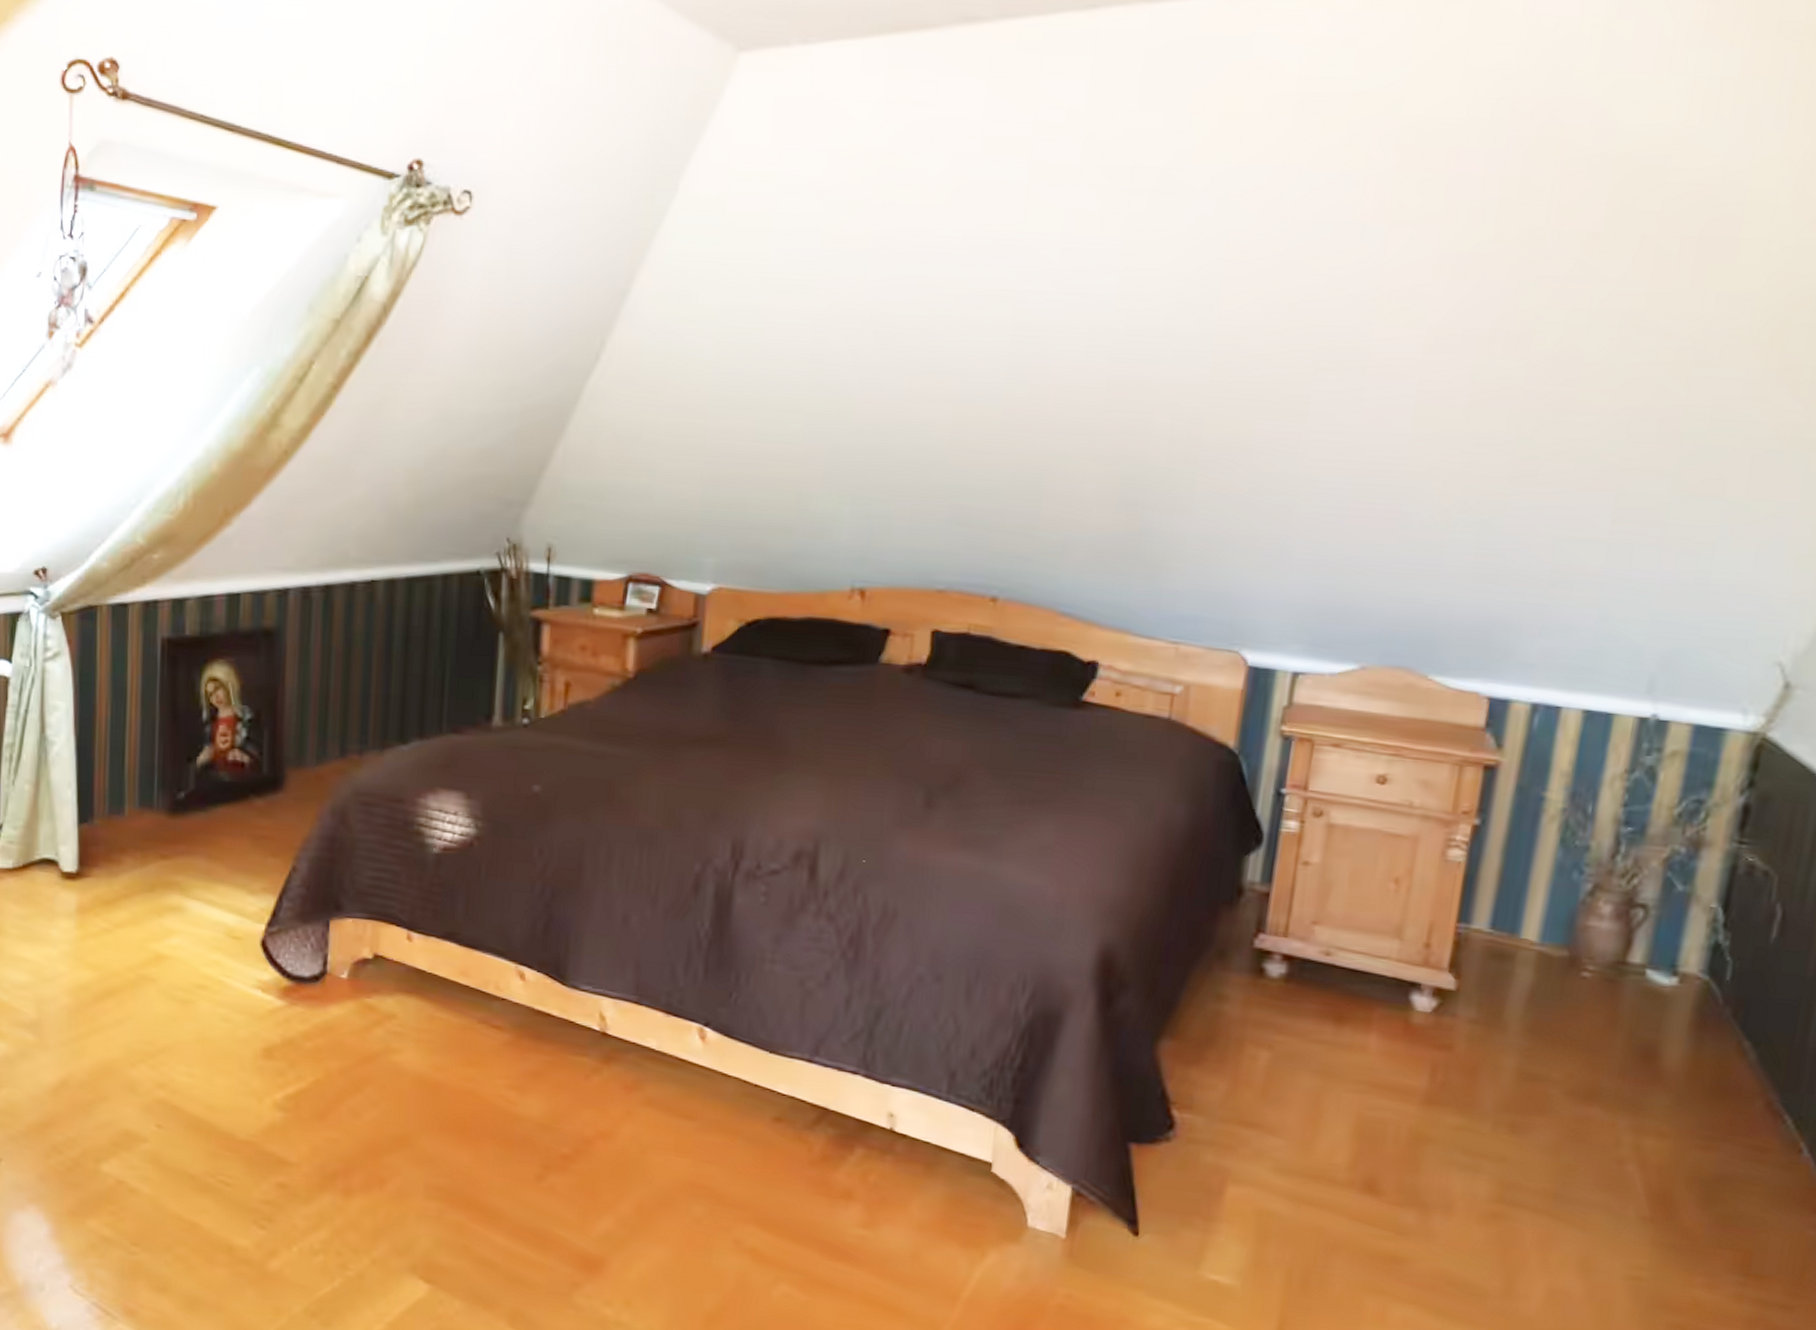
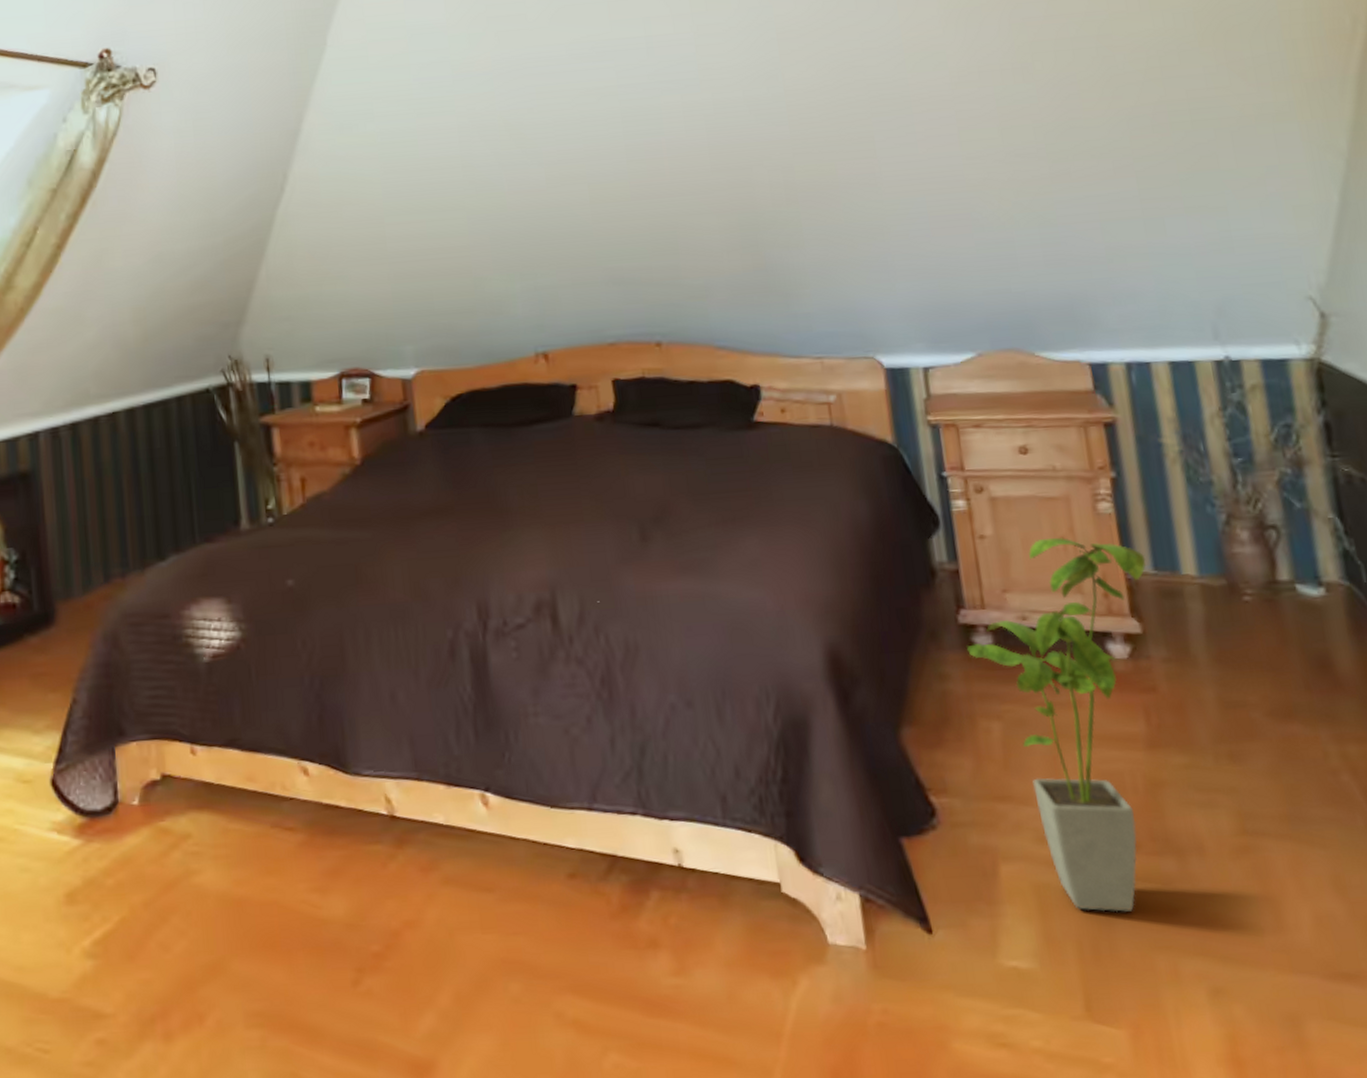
house plant: none [1255,876,1485,1252] -> present [967,538,1147,912]

